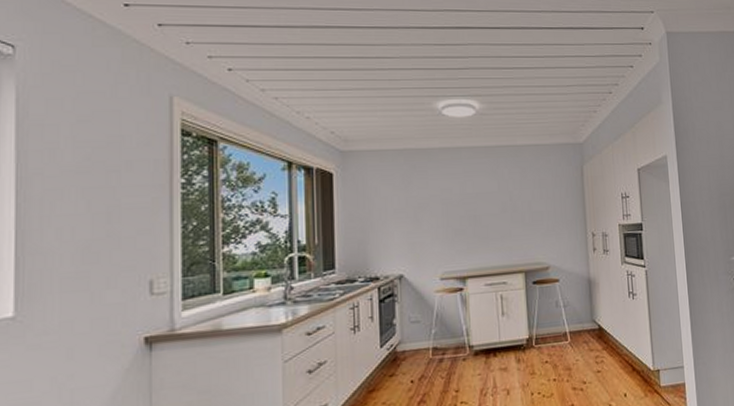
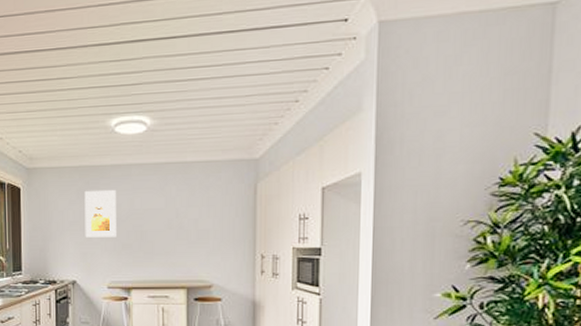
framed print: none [410,173,448,226] -> present [84,189,116,238]

